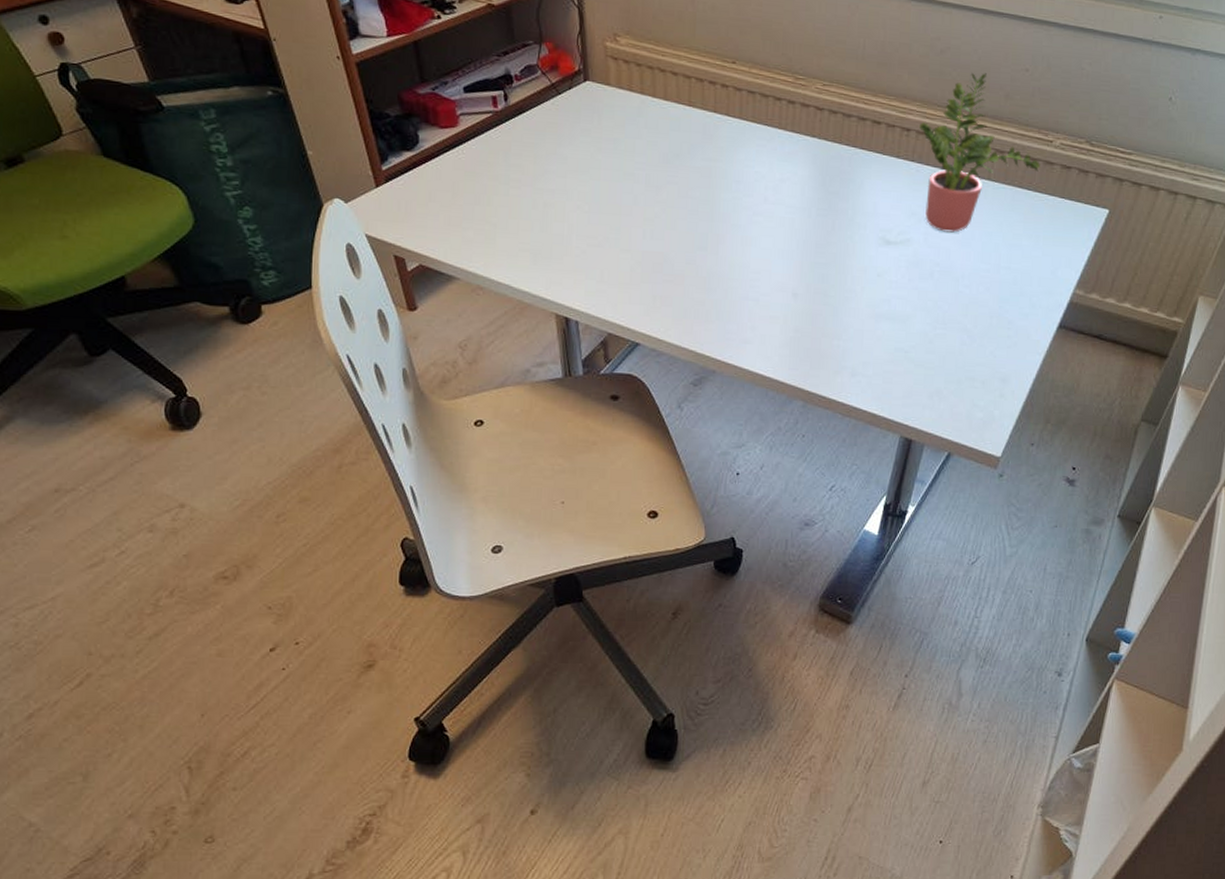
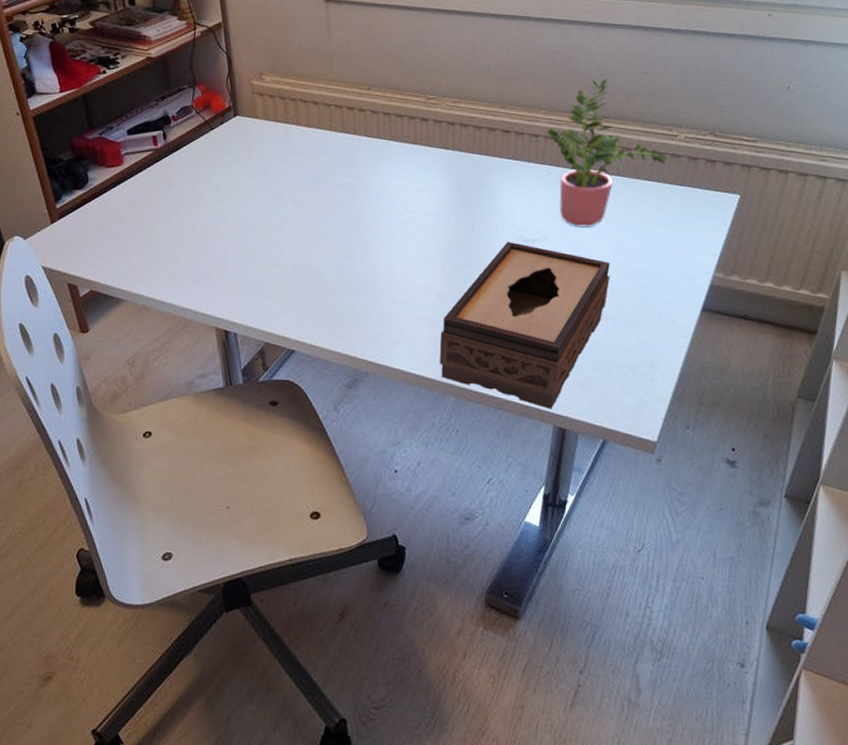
tissue box: none [790,241,971,419] -> present [439,241,610,409]

